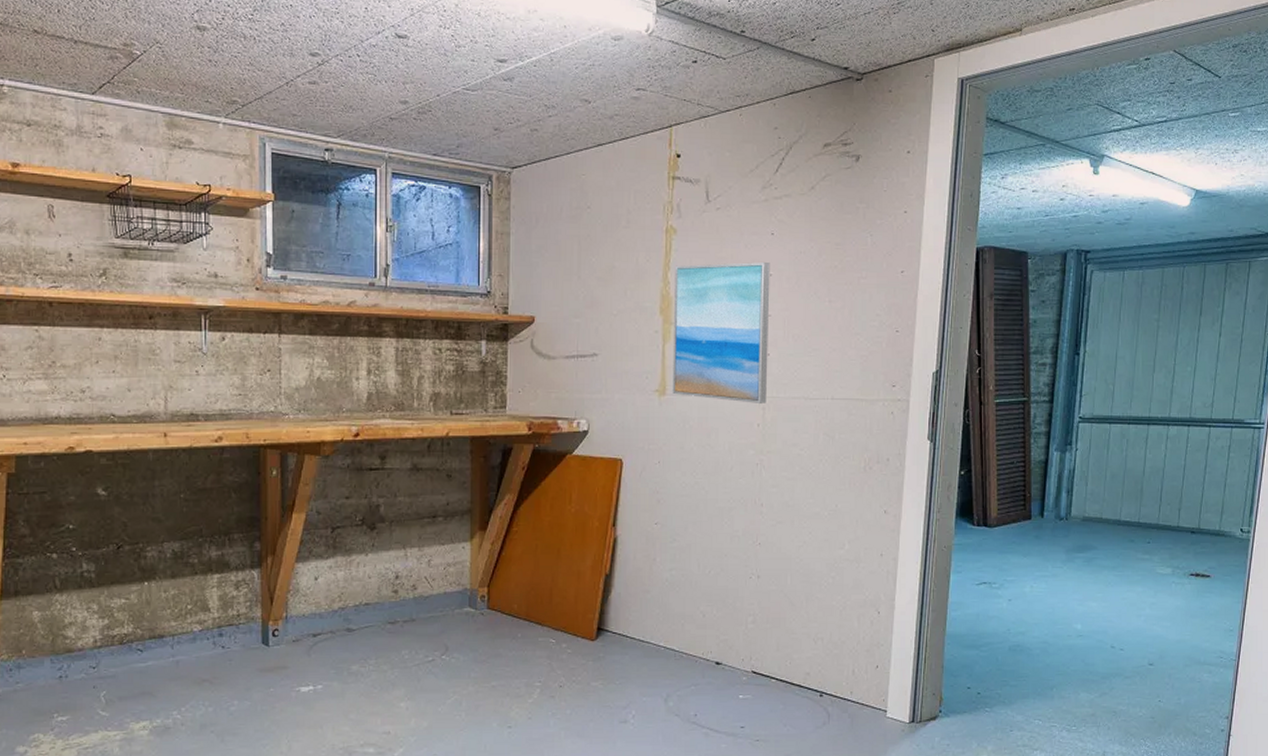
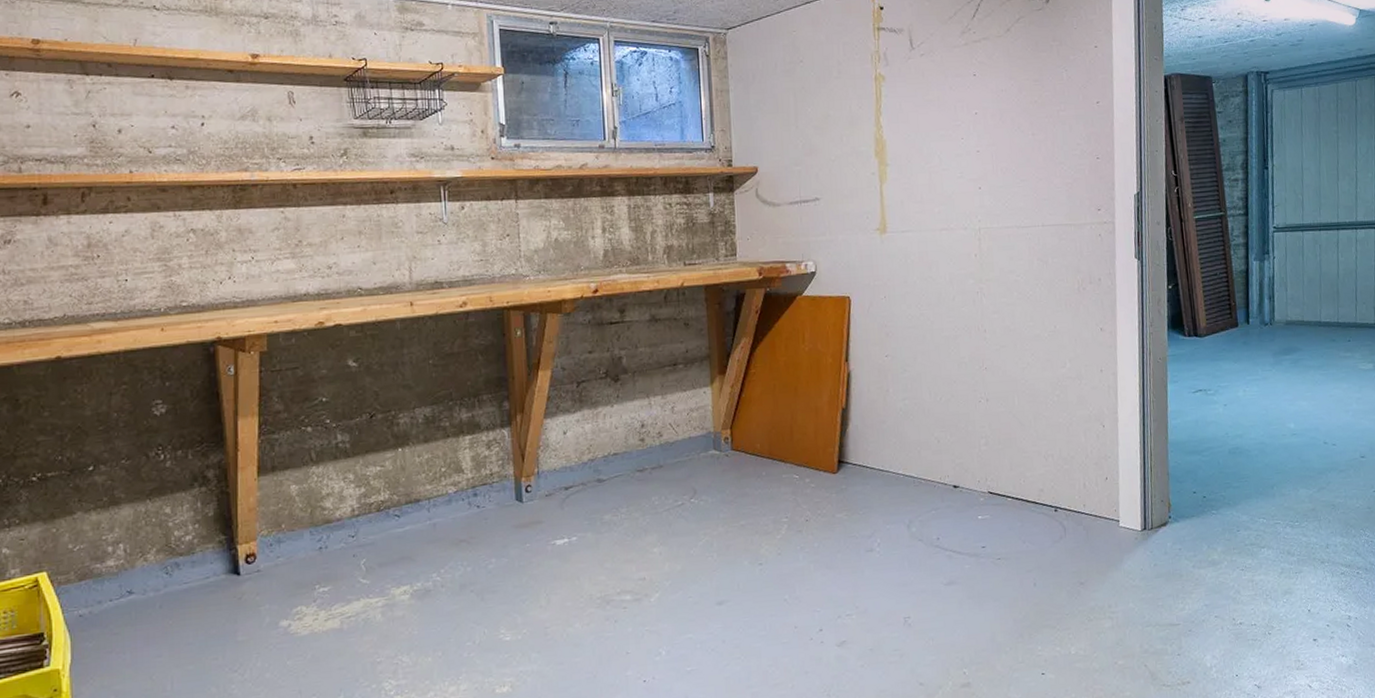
wall art: present [672,262,770,403] -> none [886,102,982,235]

